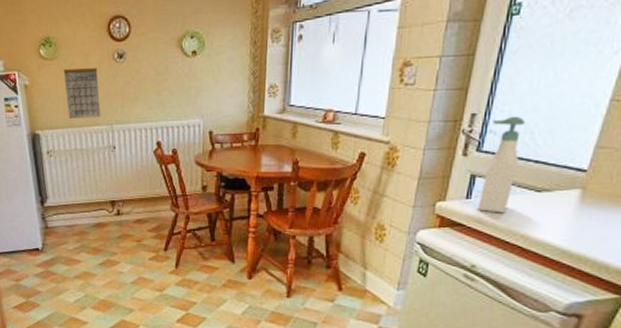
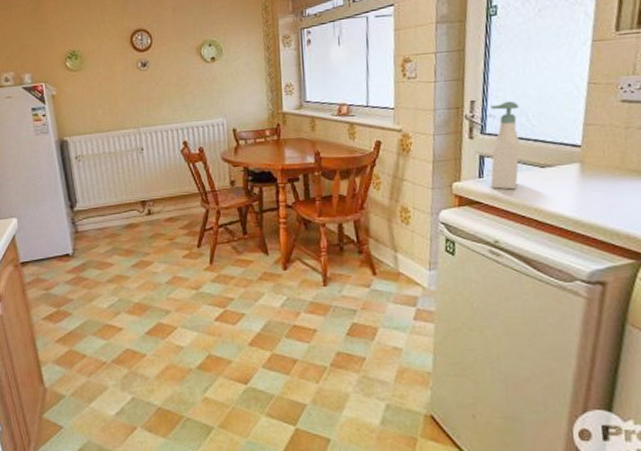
calendar: present [63,68,101,120] -> none [89,76,128,125]

